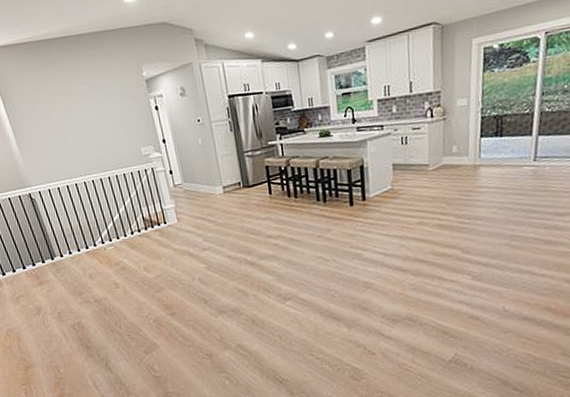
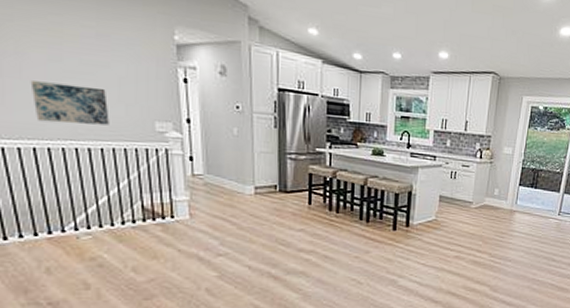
wall art: none [57,130,111,165] -> present [30,81,109,125]

